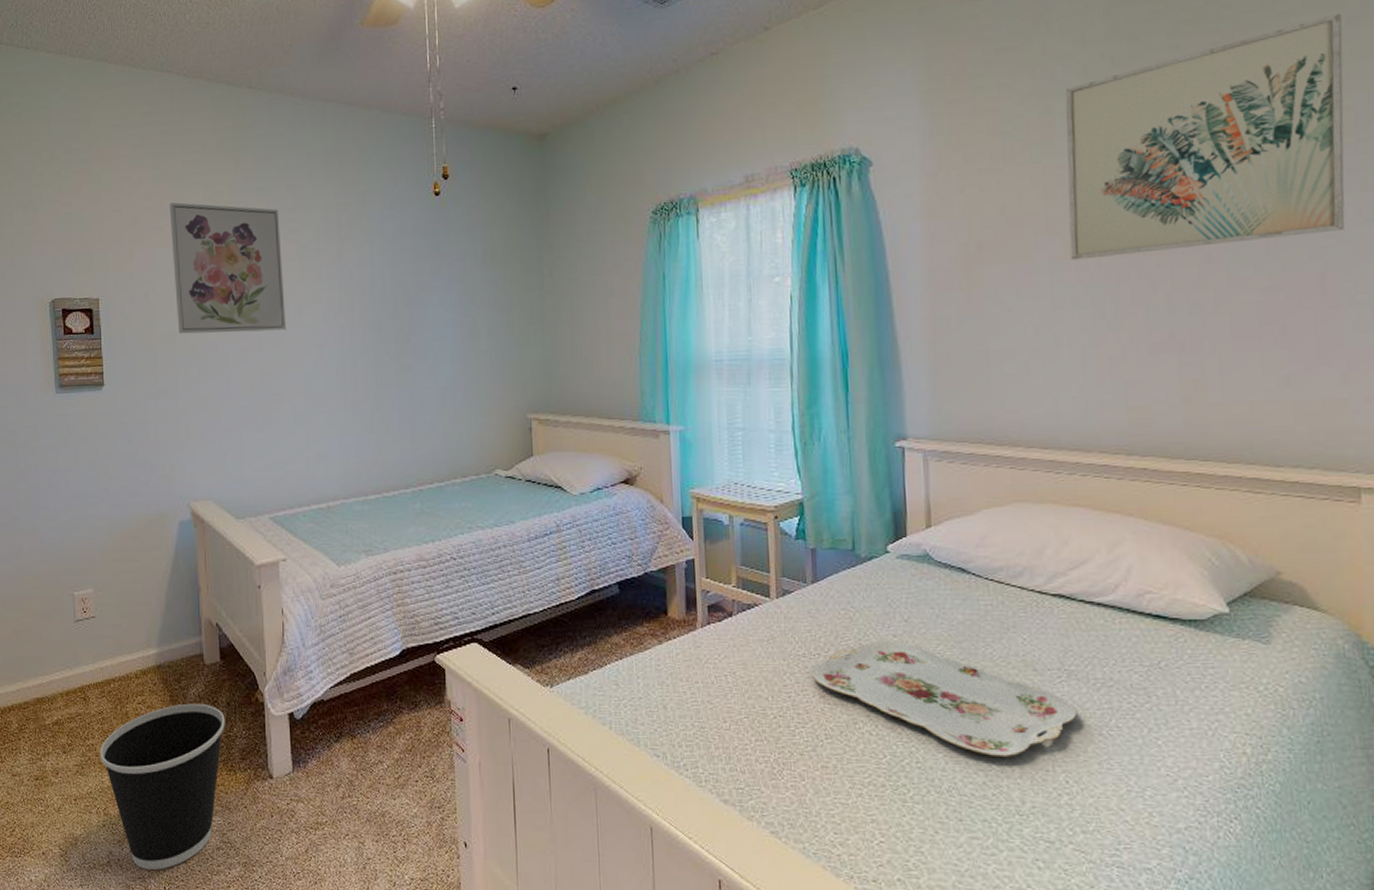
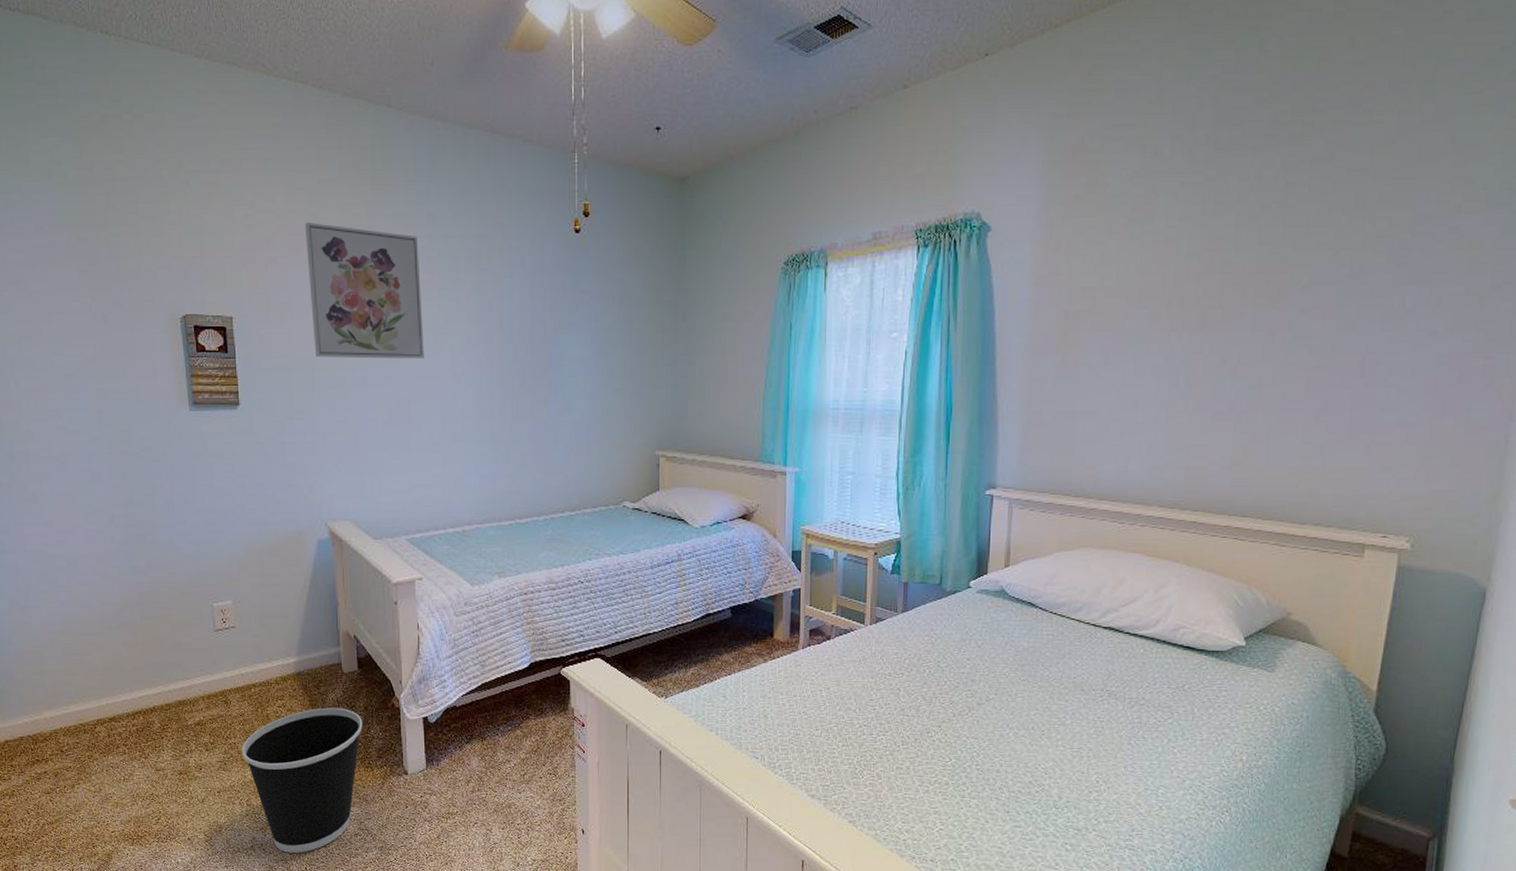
serving tray: present [810,640,1077,758] -> none [894,663,1112,762]
wall art: present [1065,13,1345,260] -> none [1155,115,1418,332]

